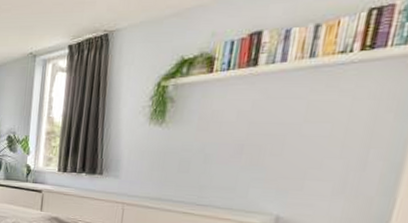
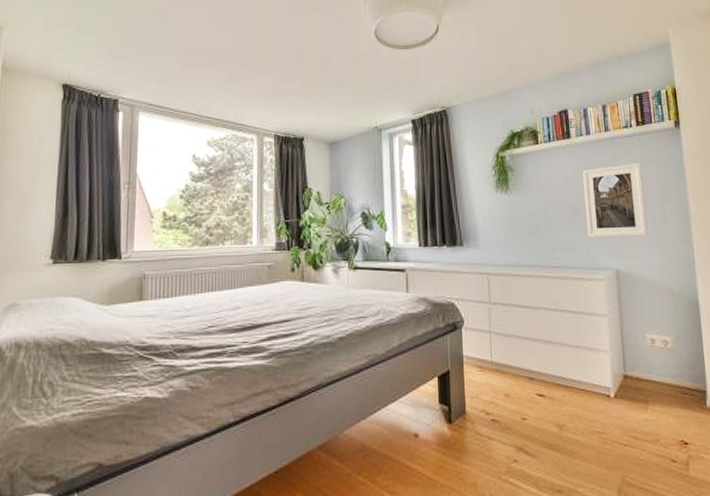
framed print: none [250,97,352,184] -> present [582,162,648,237]

